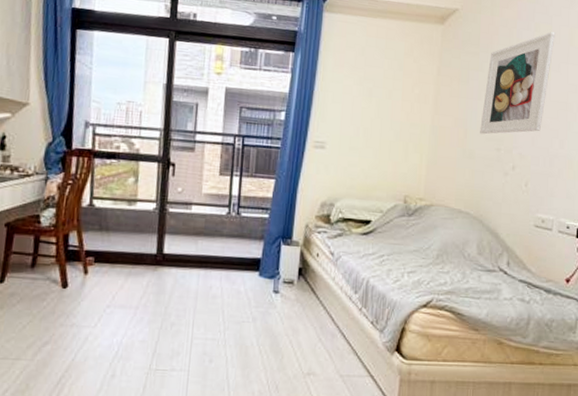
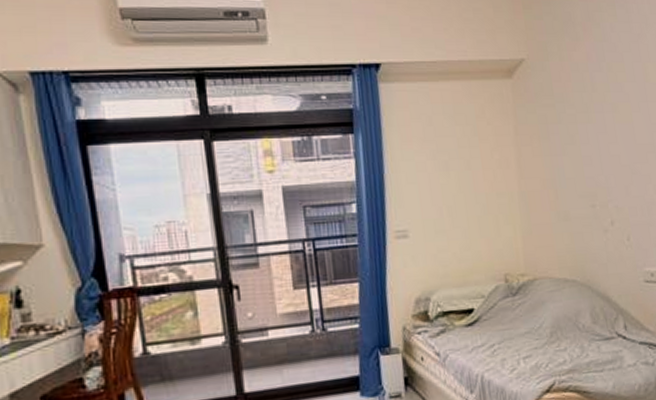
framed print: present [480,32,555,135] -> none [566,70,633,192]

